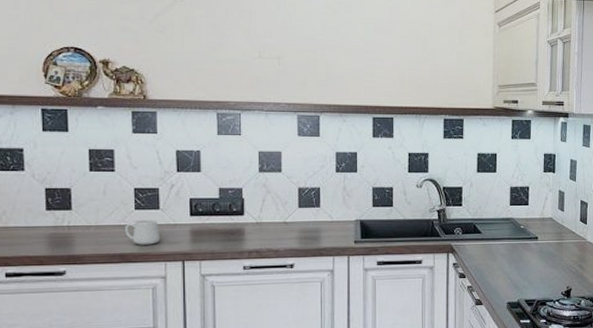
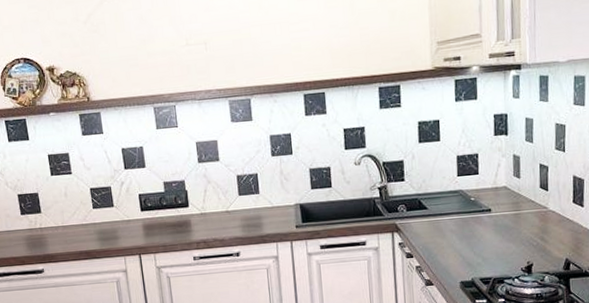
mug: present [124,219,160,245] -> none [86,216,118,242]

